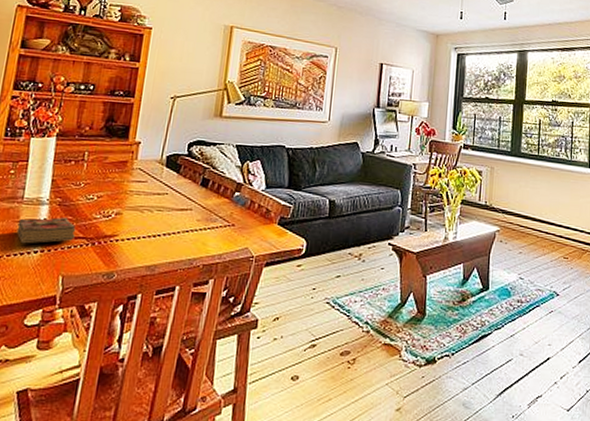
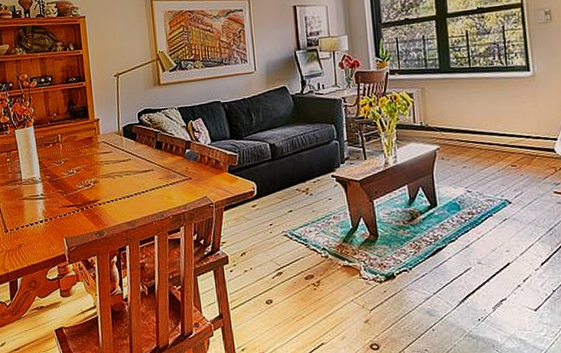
book: present [16,217,76,244] -> none [22,190,67,216]

